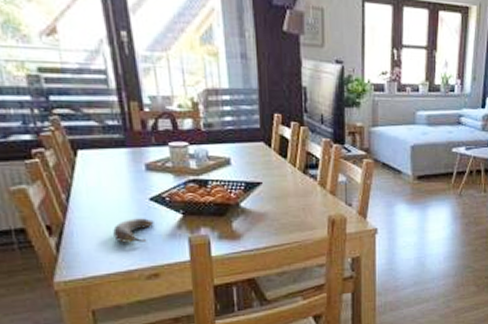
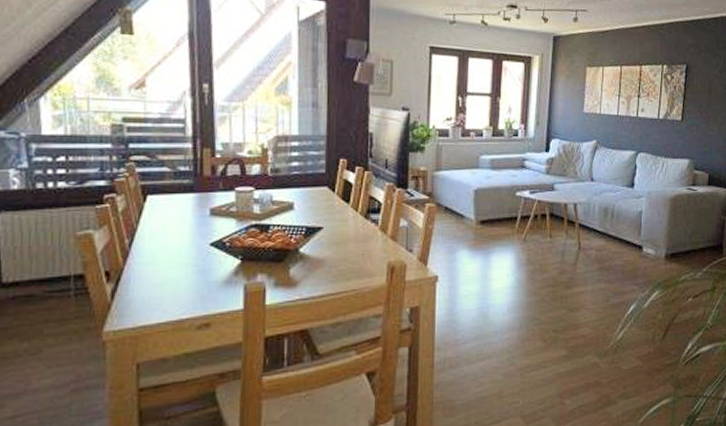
banana: present [113,218,154,243] -> none [170,264,212,290]

